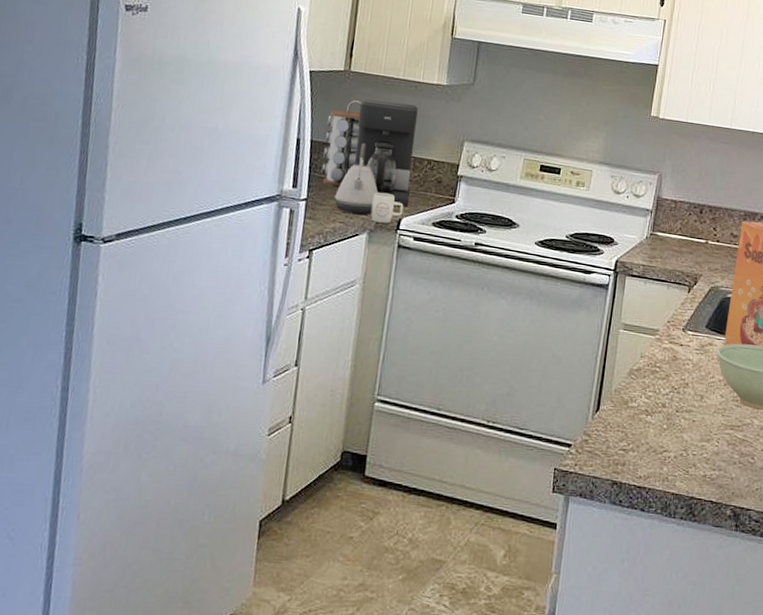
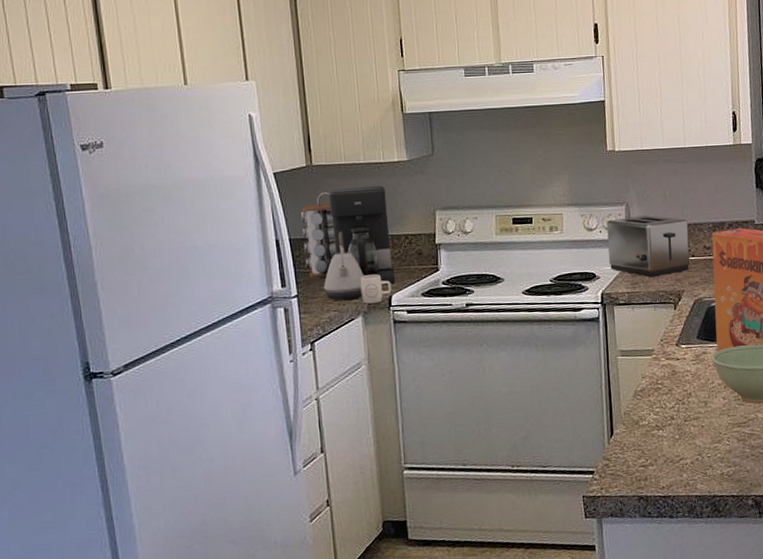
toaster: none [630,186,720,255] -> present [606,214,691,277]

